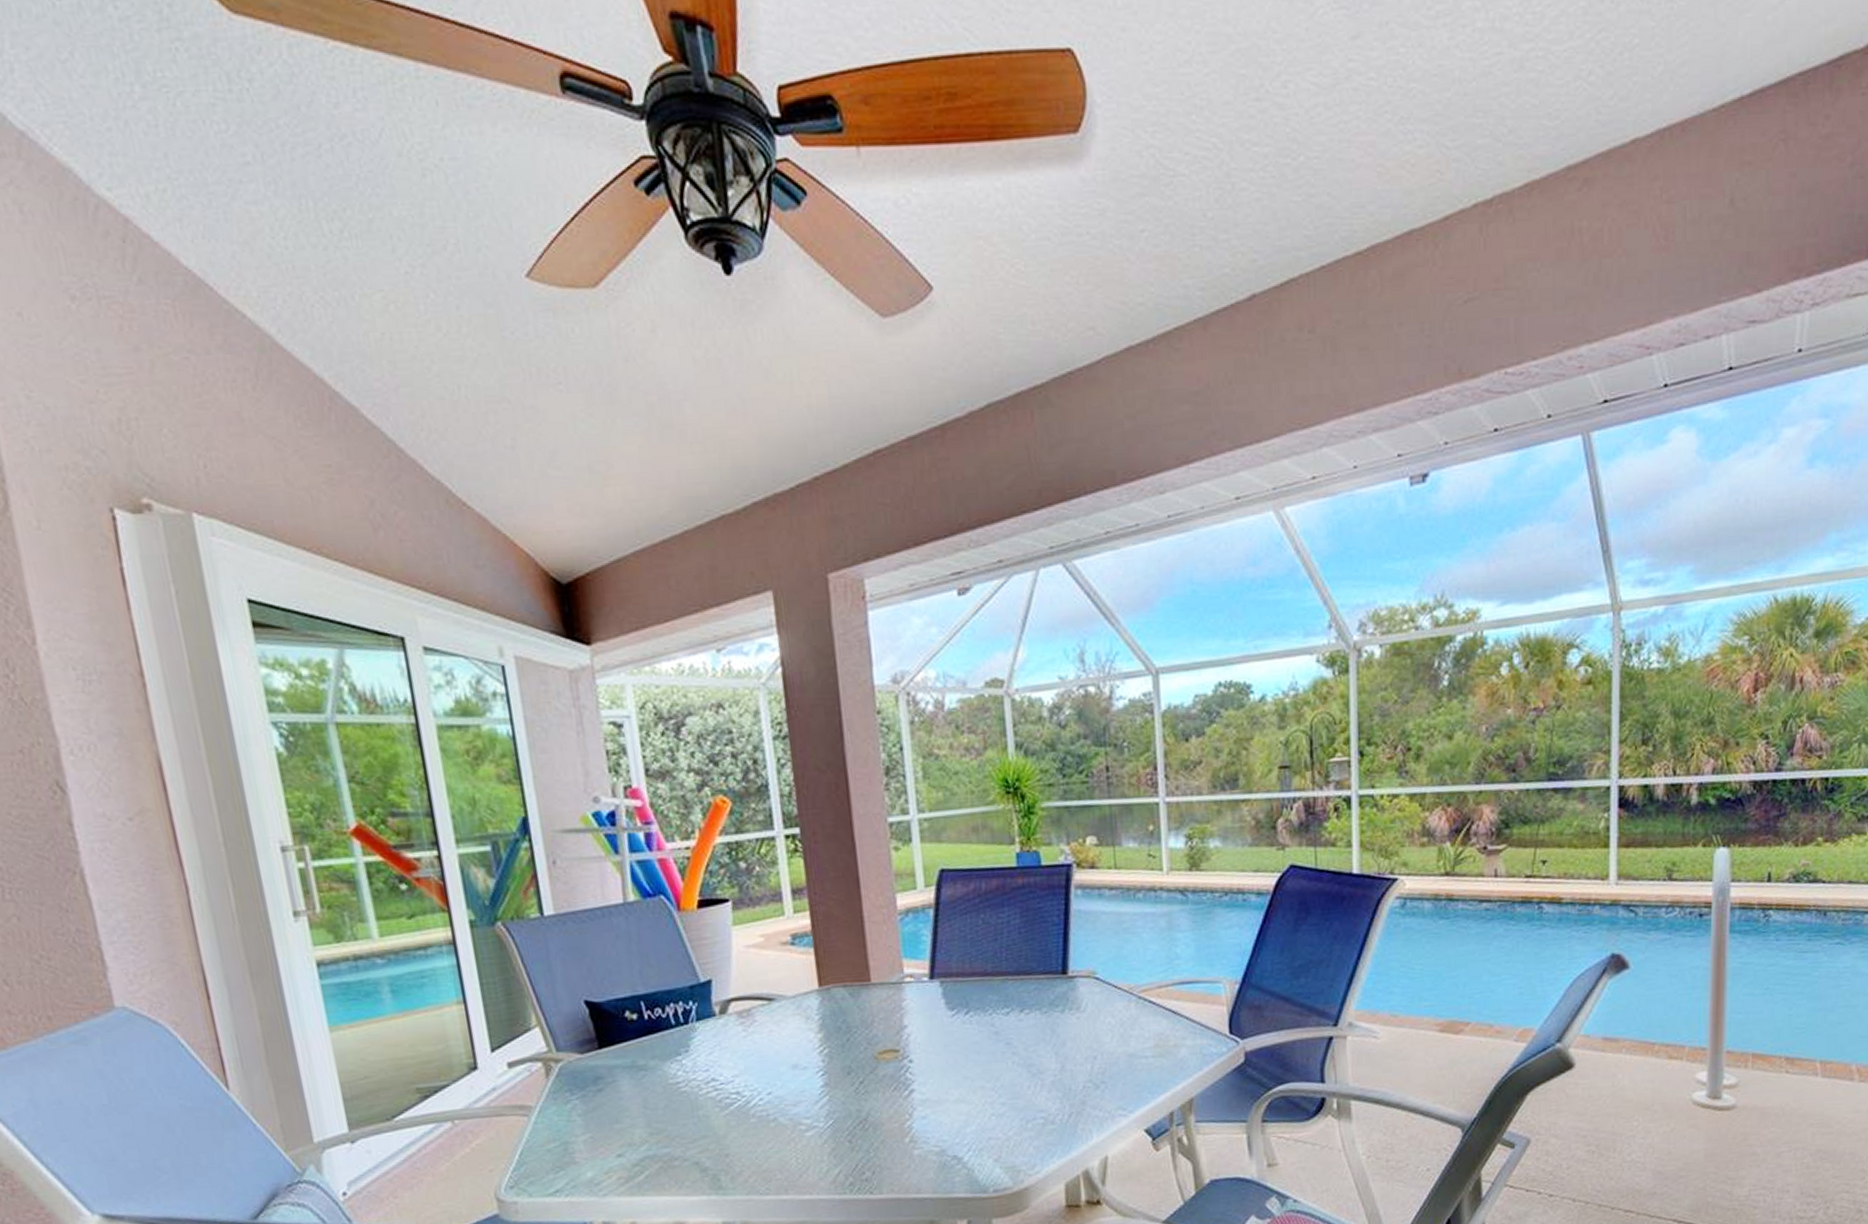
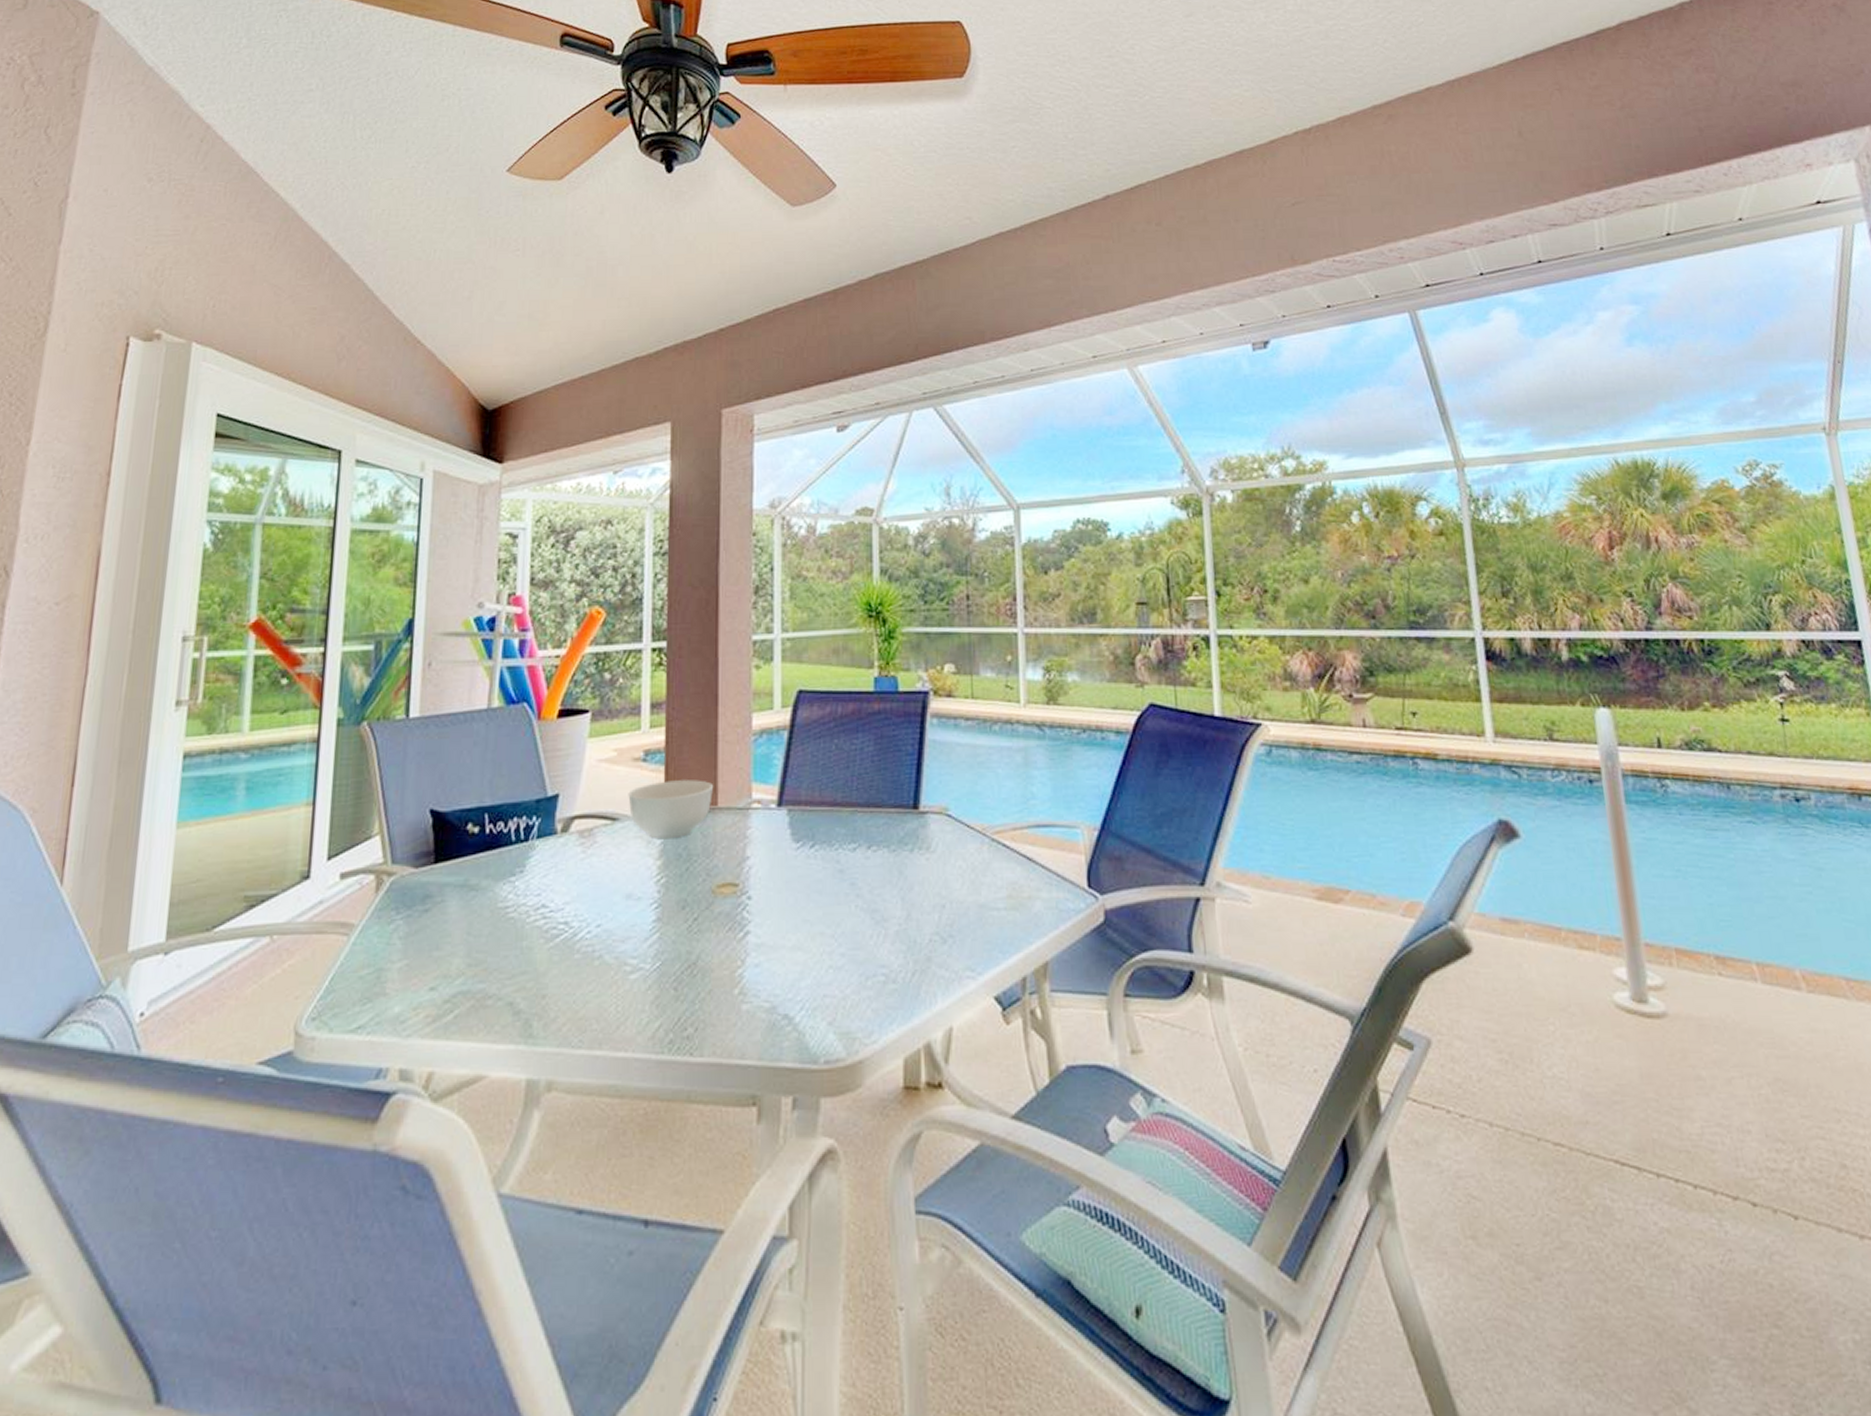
bowl: none [780,959,865,1016] -> present [628,780,714,840]

